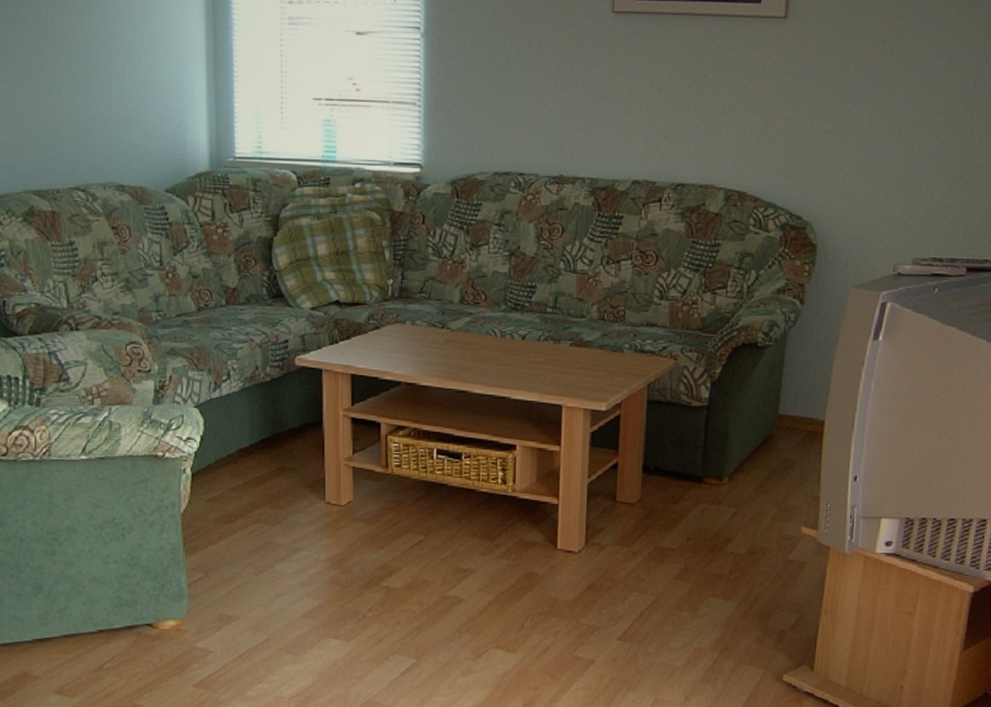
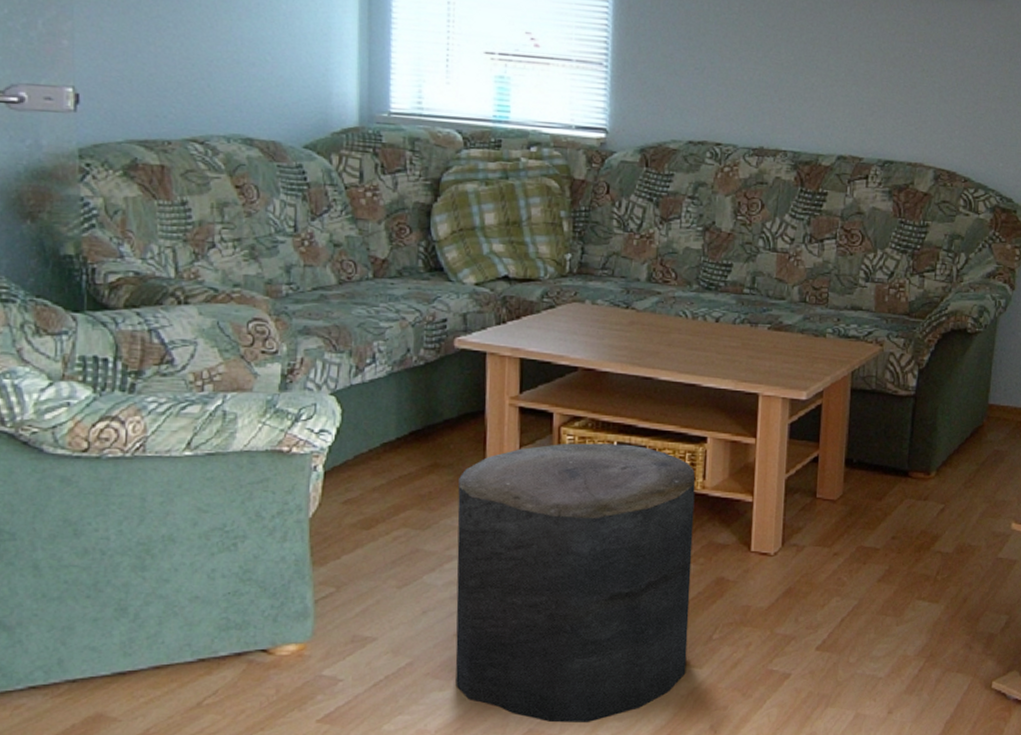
stool: none [302,449,507,697] -> present [455,443,696,724]

